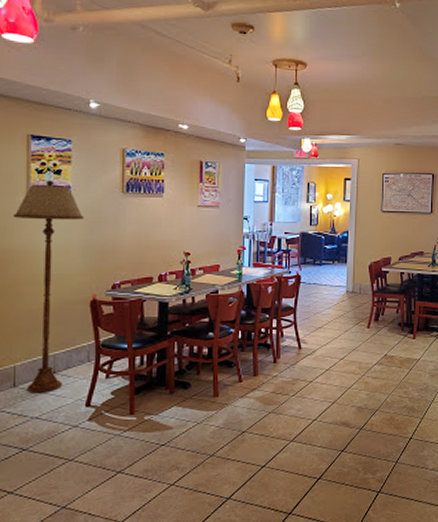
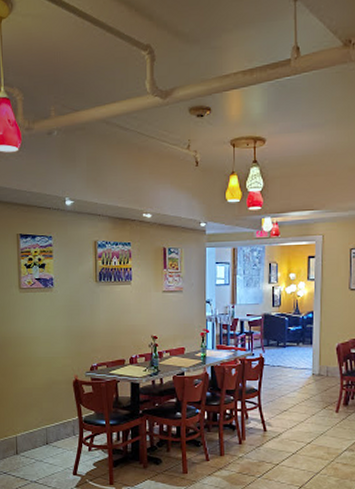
floor lamp: present [13,180,84,393] -> none [9,273,65,461]

